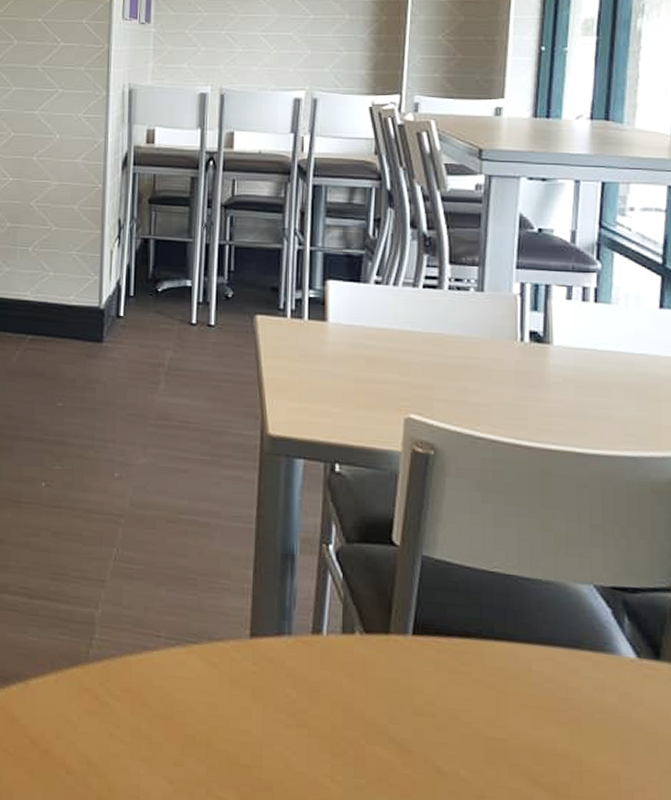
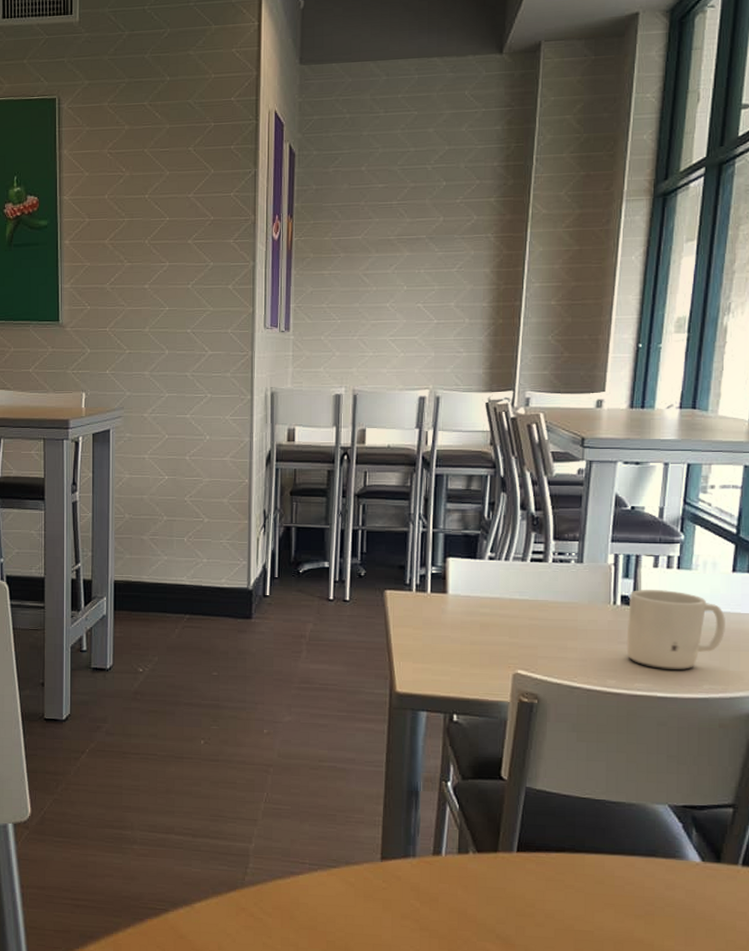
mug: none [537,325,654,422] -> present [626,590,725,671]

